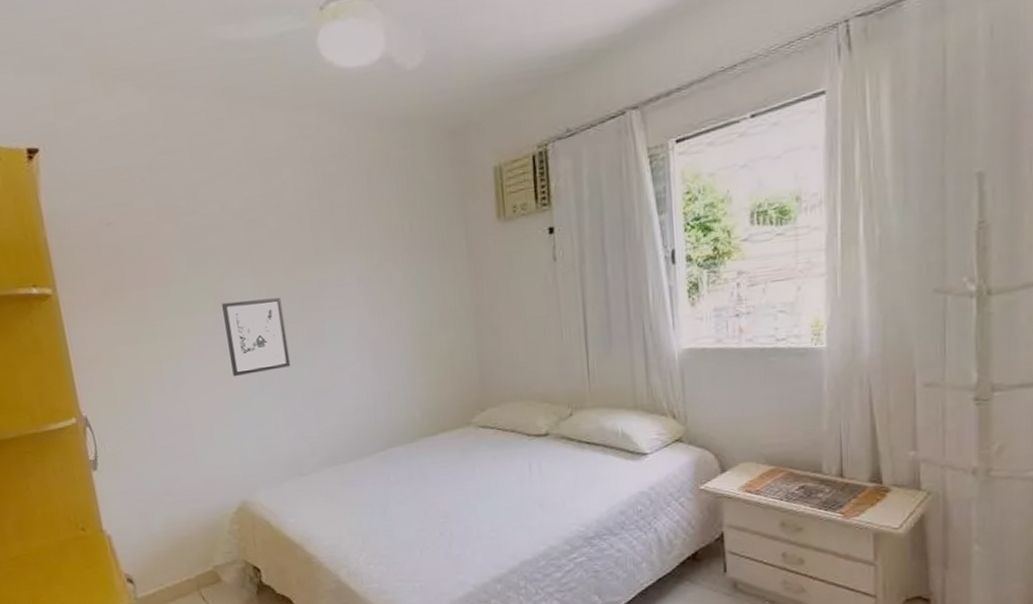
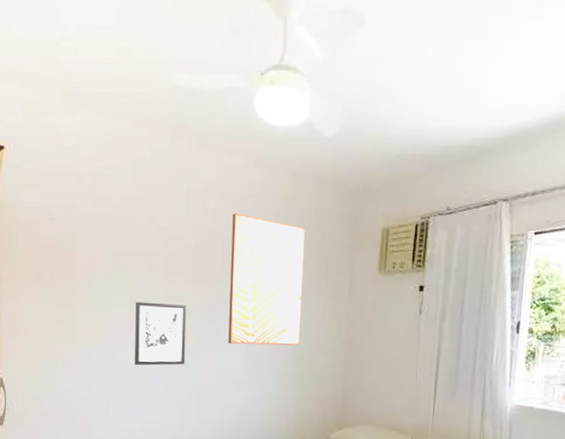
wall art: none [315,179,420,335] -> present [228,213,306,346]

